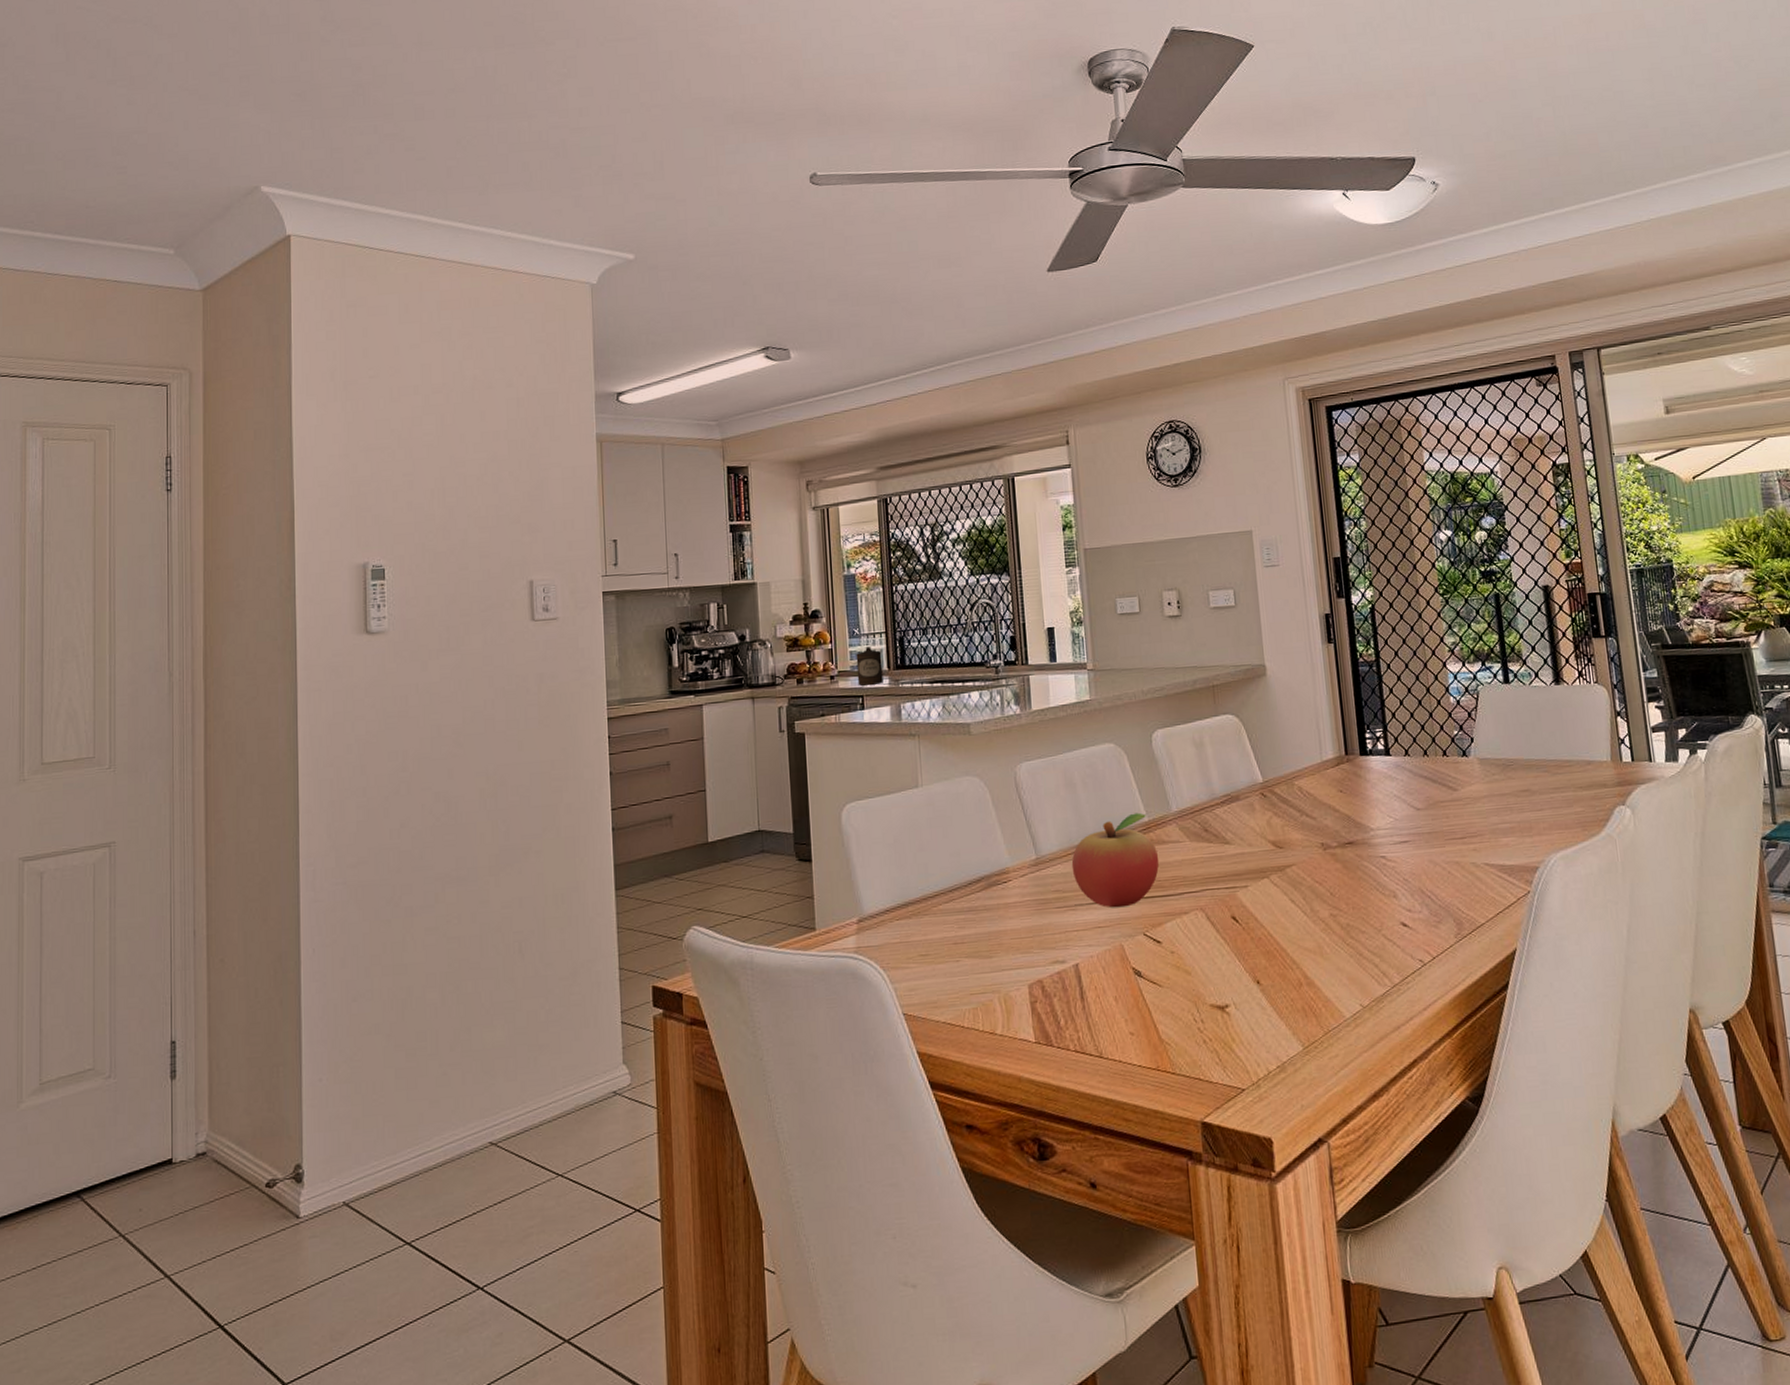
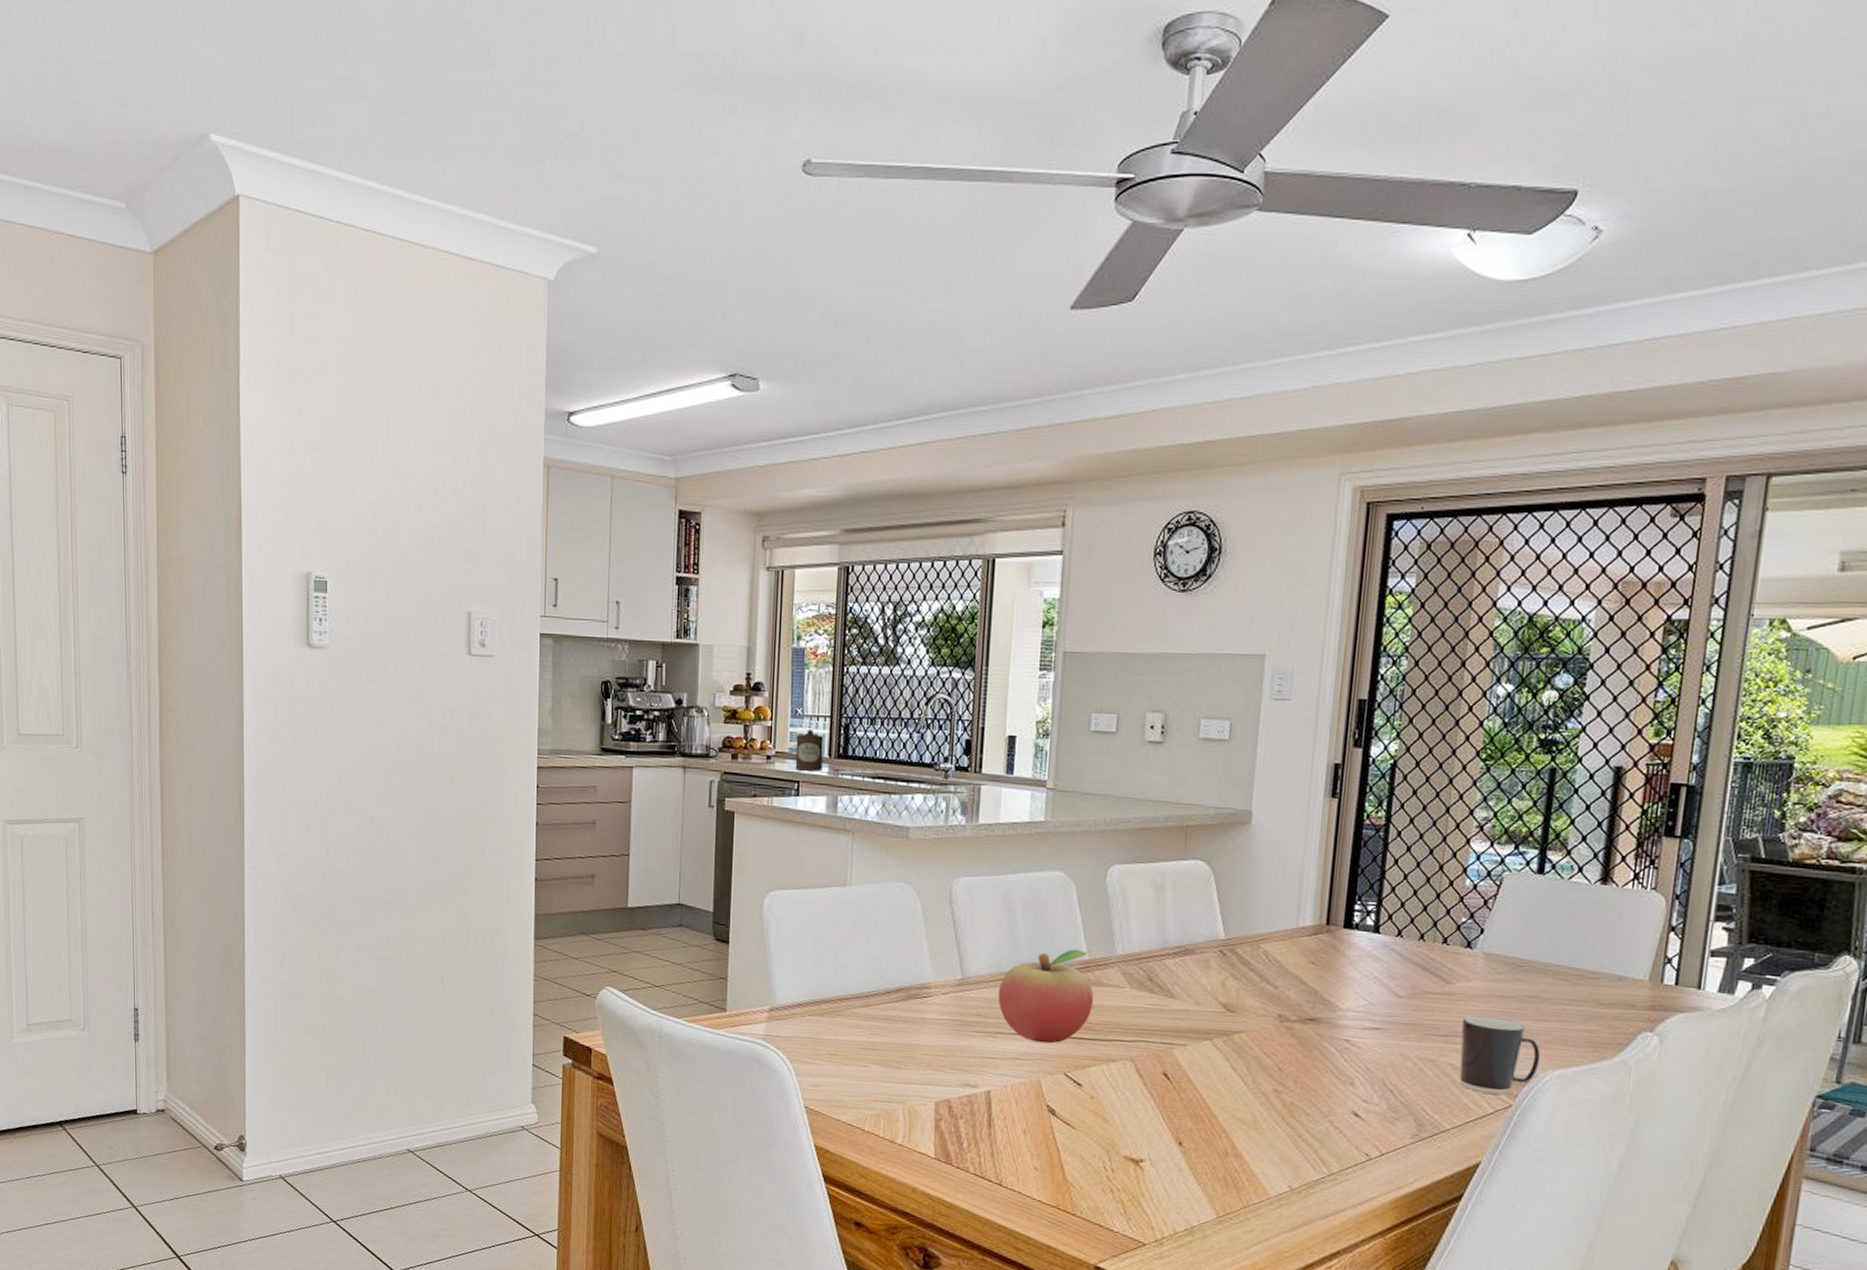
mug: none [1473,813,1544,885] -> present [1459,1015,1541,1095]

